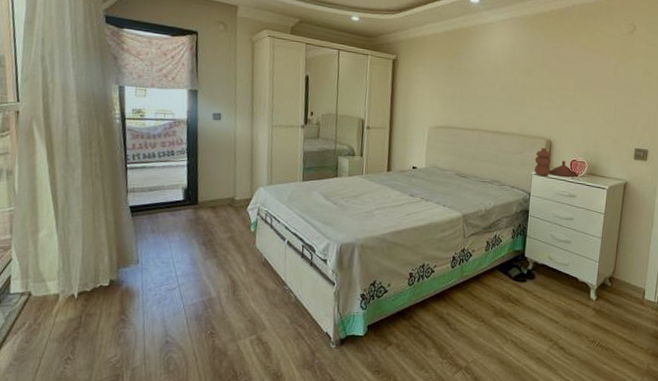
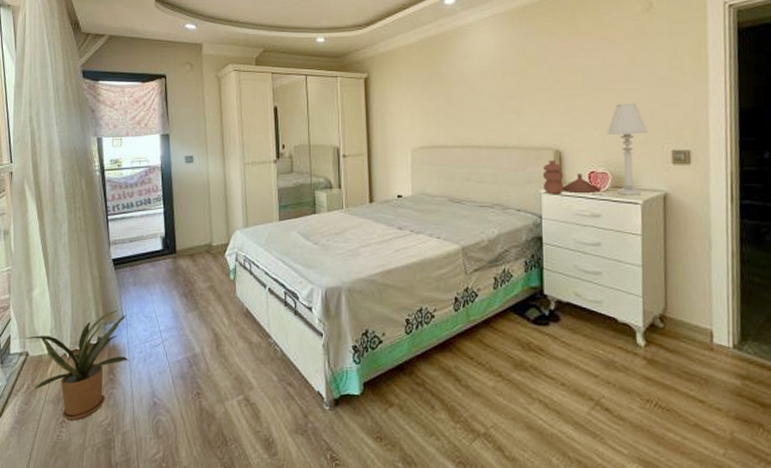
house plant: none [28,254,143,358] -> present [25,309,129,421]
table lamp: none [589,107,619,183] -> present [607,102,648,196]

